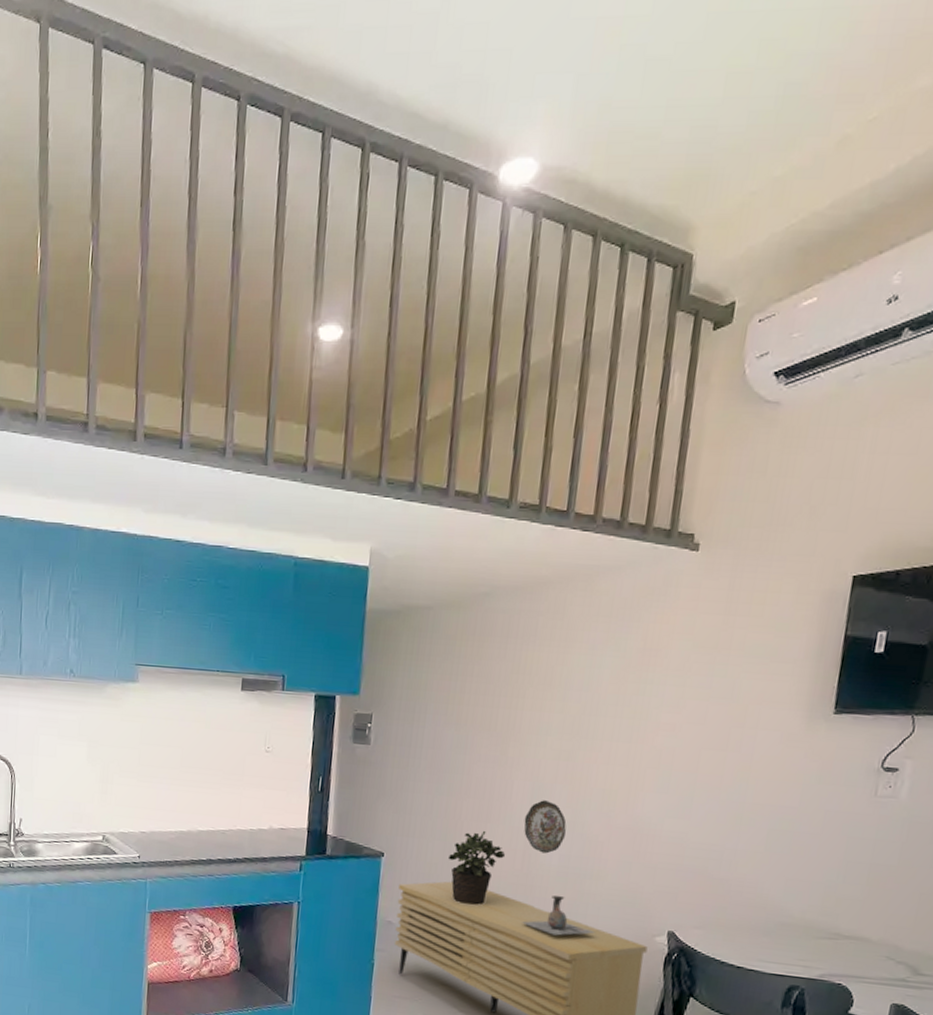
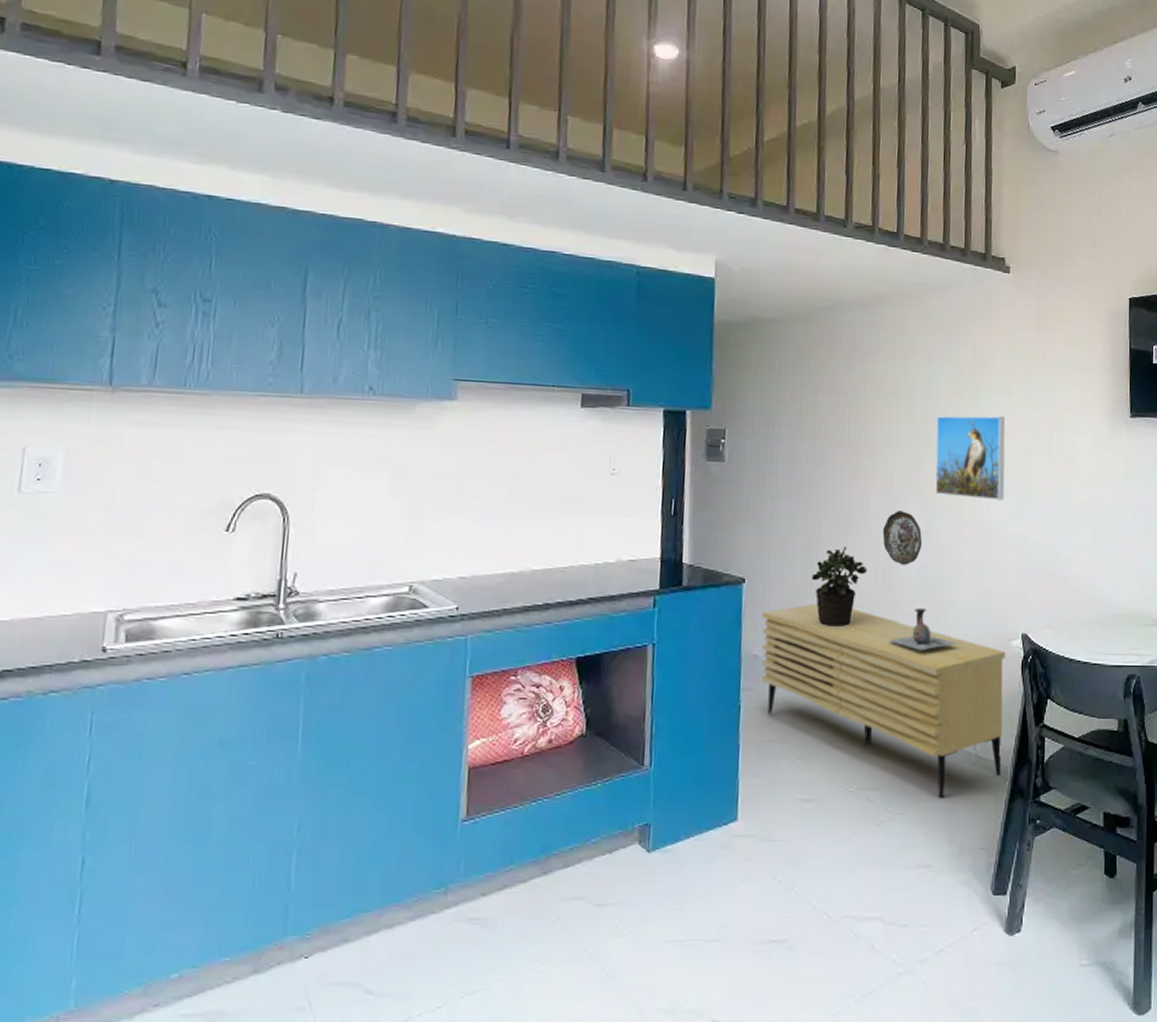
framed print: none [584,706,674,797] -> present [935,415,1005,501]

